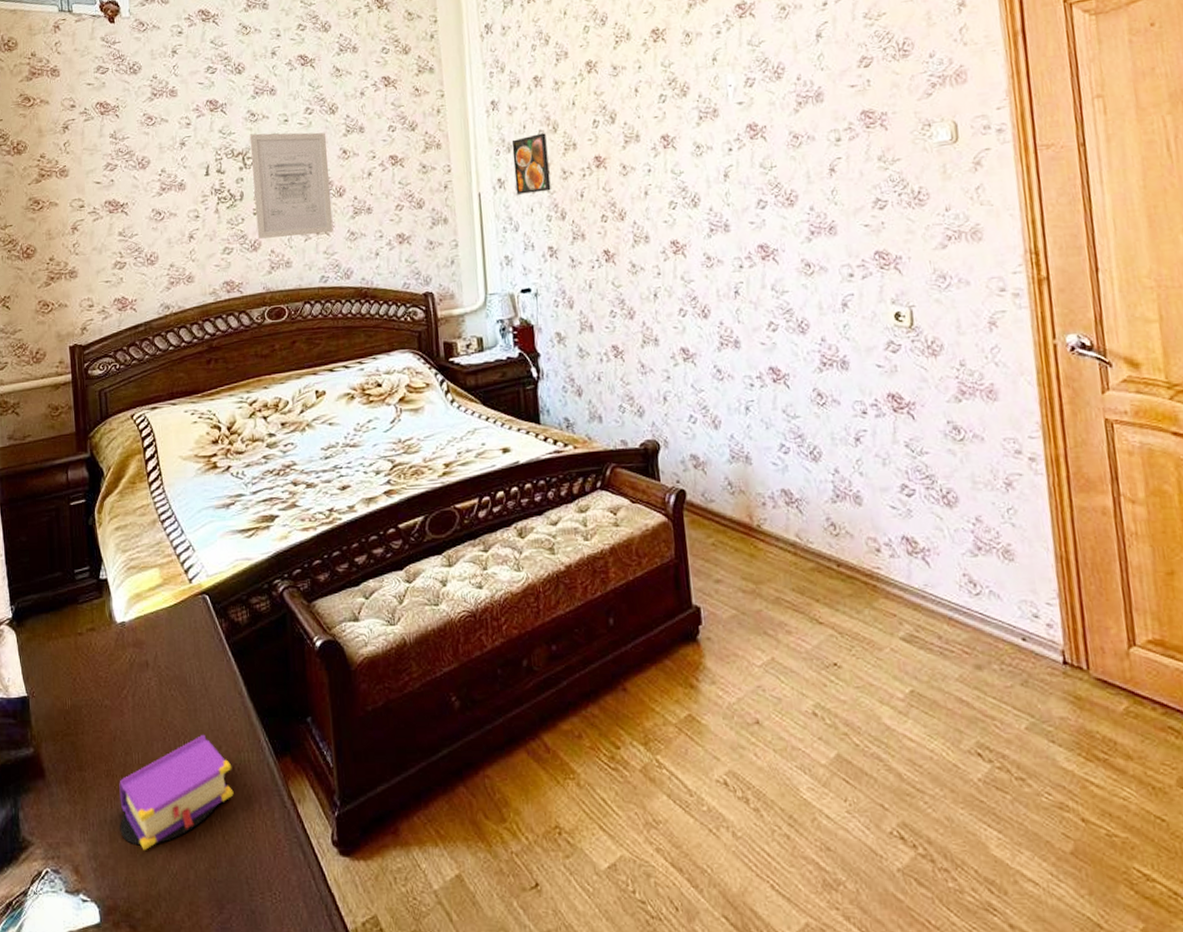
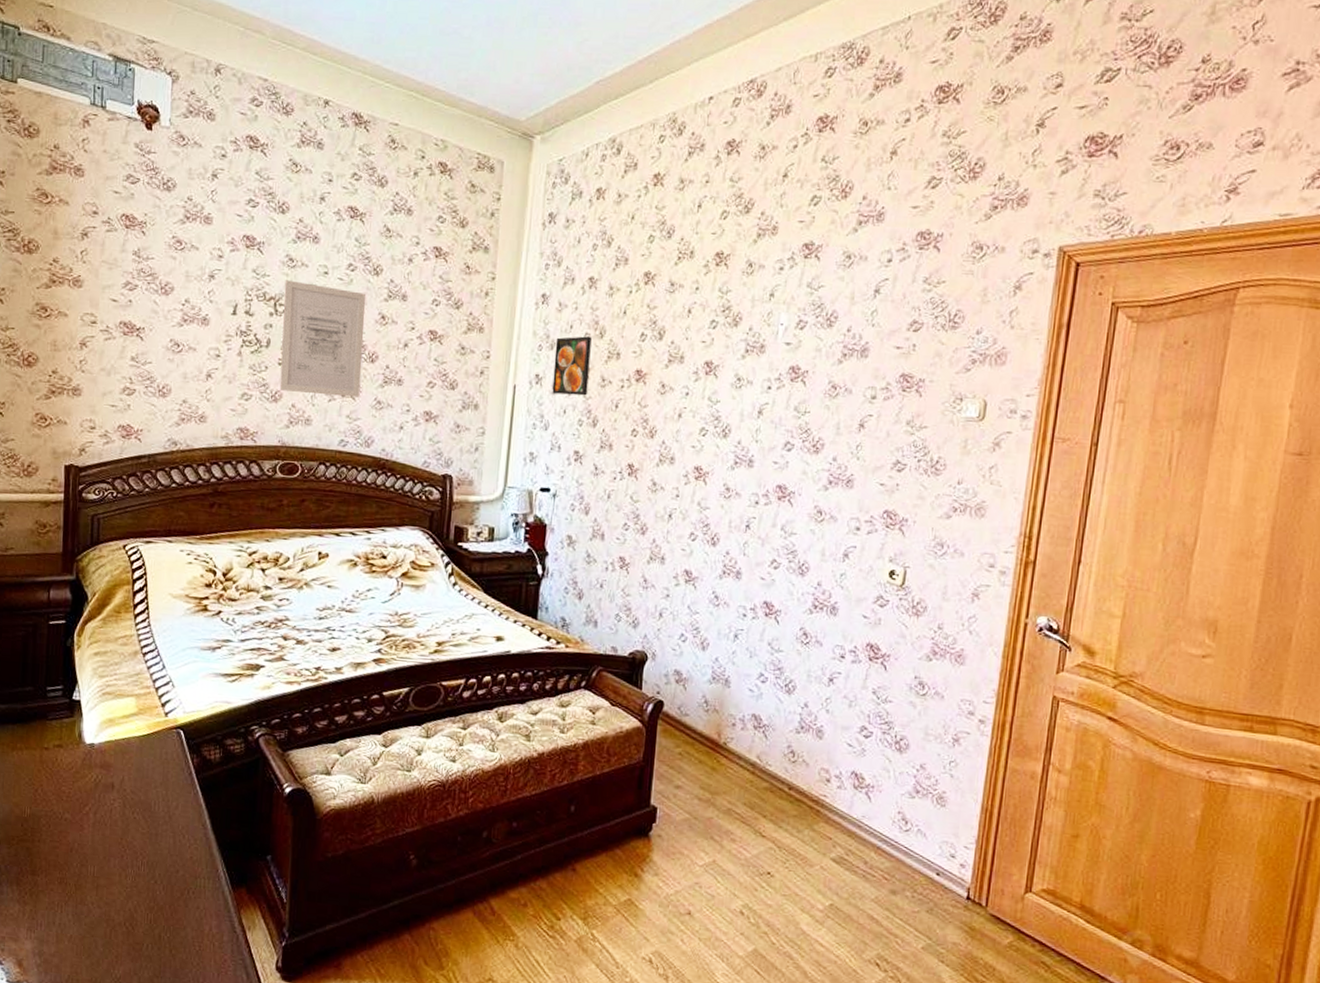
book: present [119,735,234,850] -> none [68,858,187,954]

